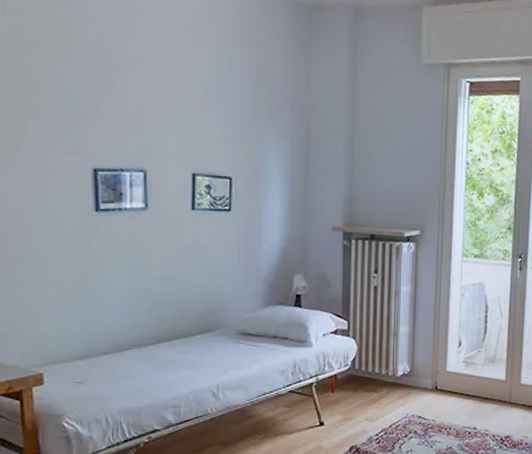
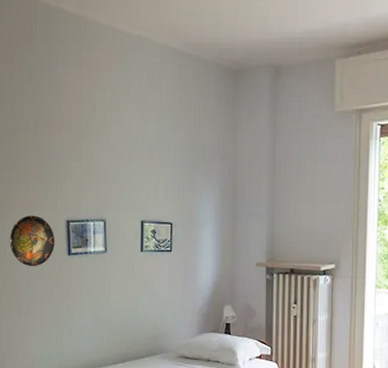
decorative plate: none [12,160,78,225] -> present [9,215,55,267]

